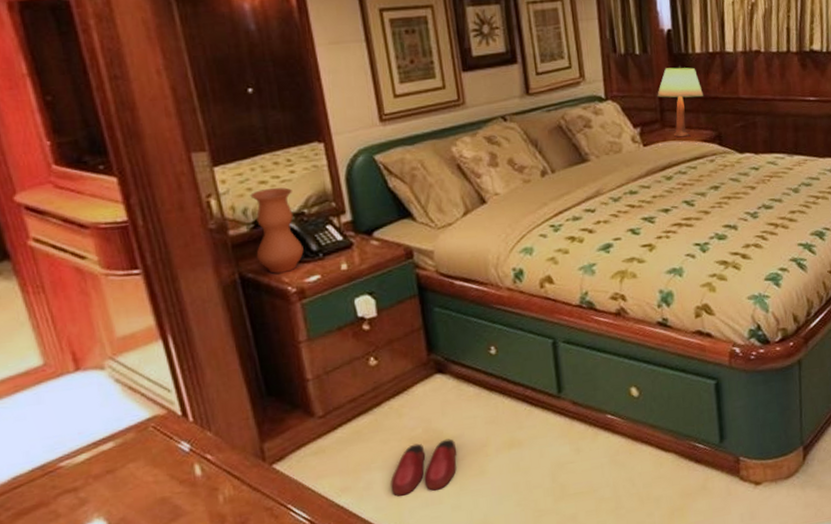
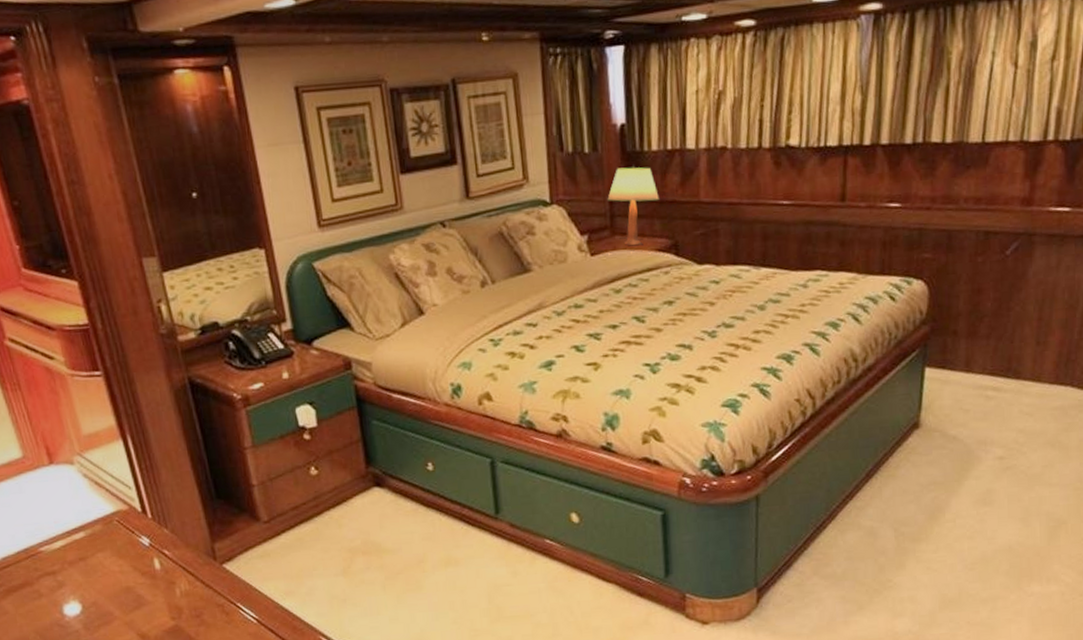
vase: present [250,187,304,274] -> none [197,294,248,380]
slippers: present [390,438,458,497] -> none [331,552,395,604]

